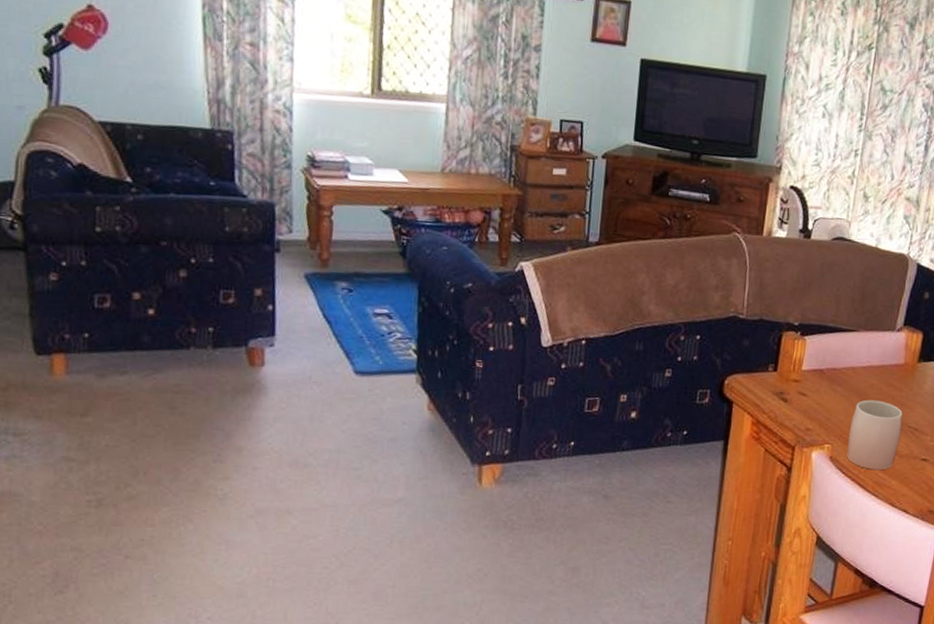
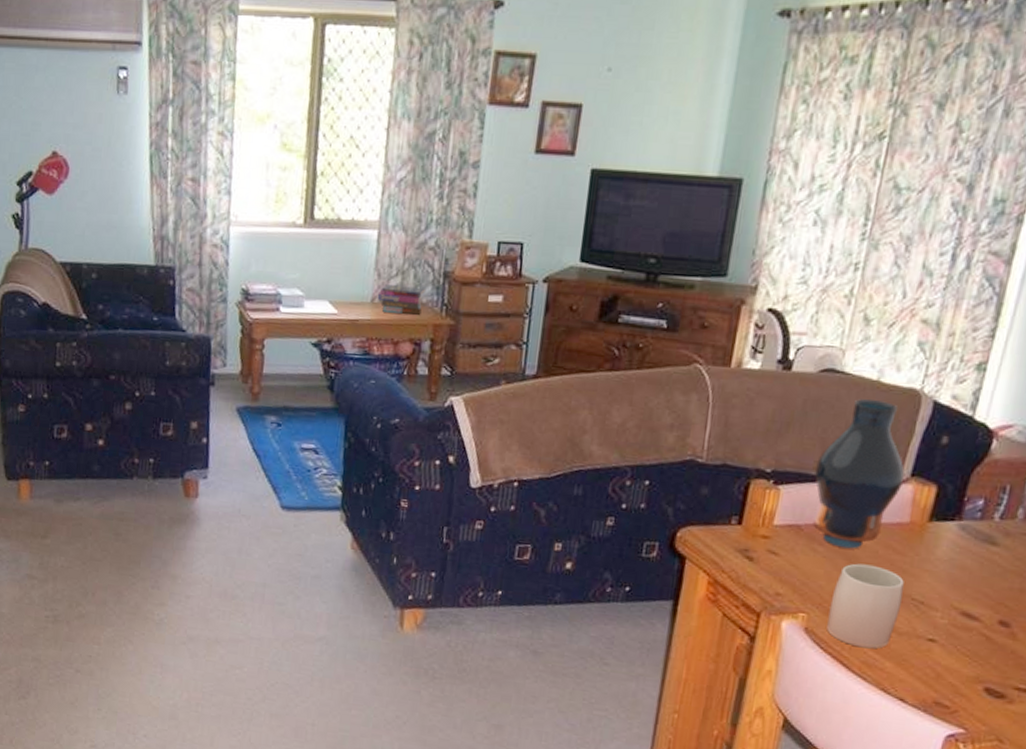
books: none [447,156,494,185] -> present [377,285,425,315]
vase: none [832,262,900,388] -> present [813,399,905,549]

